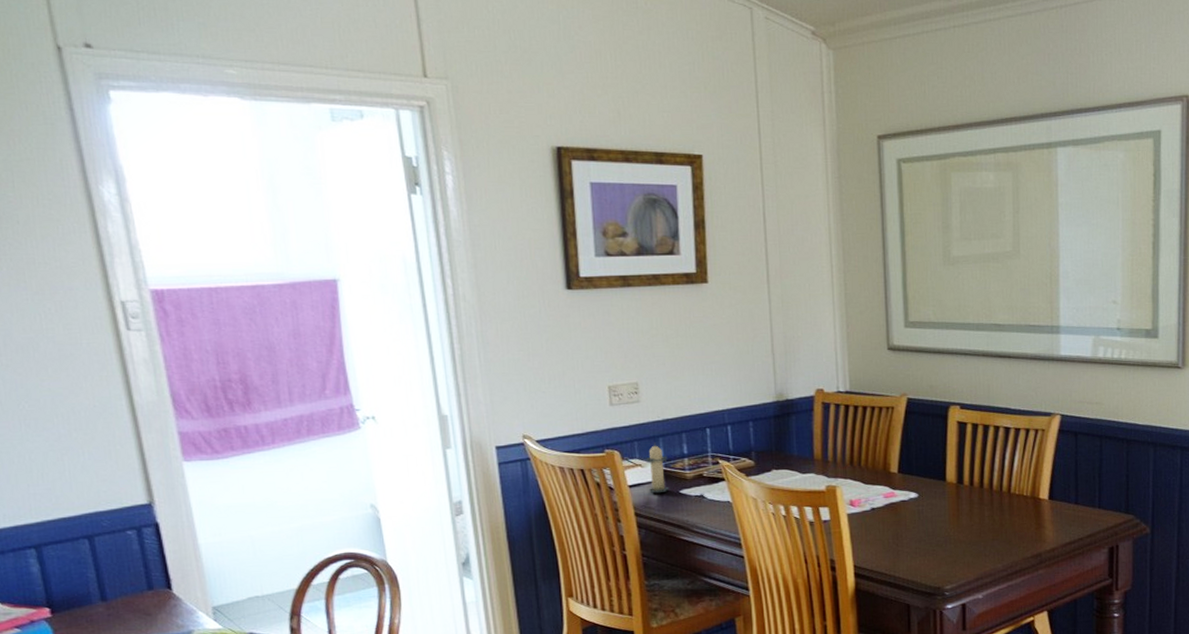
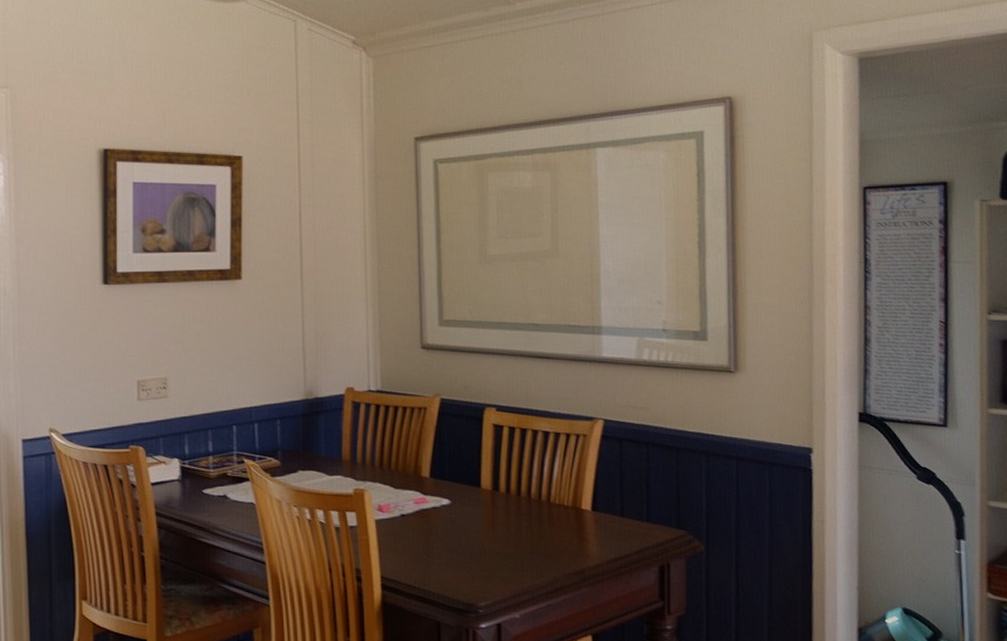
candle: present [645,443,669,494] -> none [169,439,192,493]

